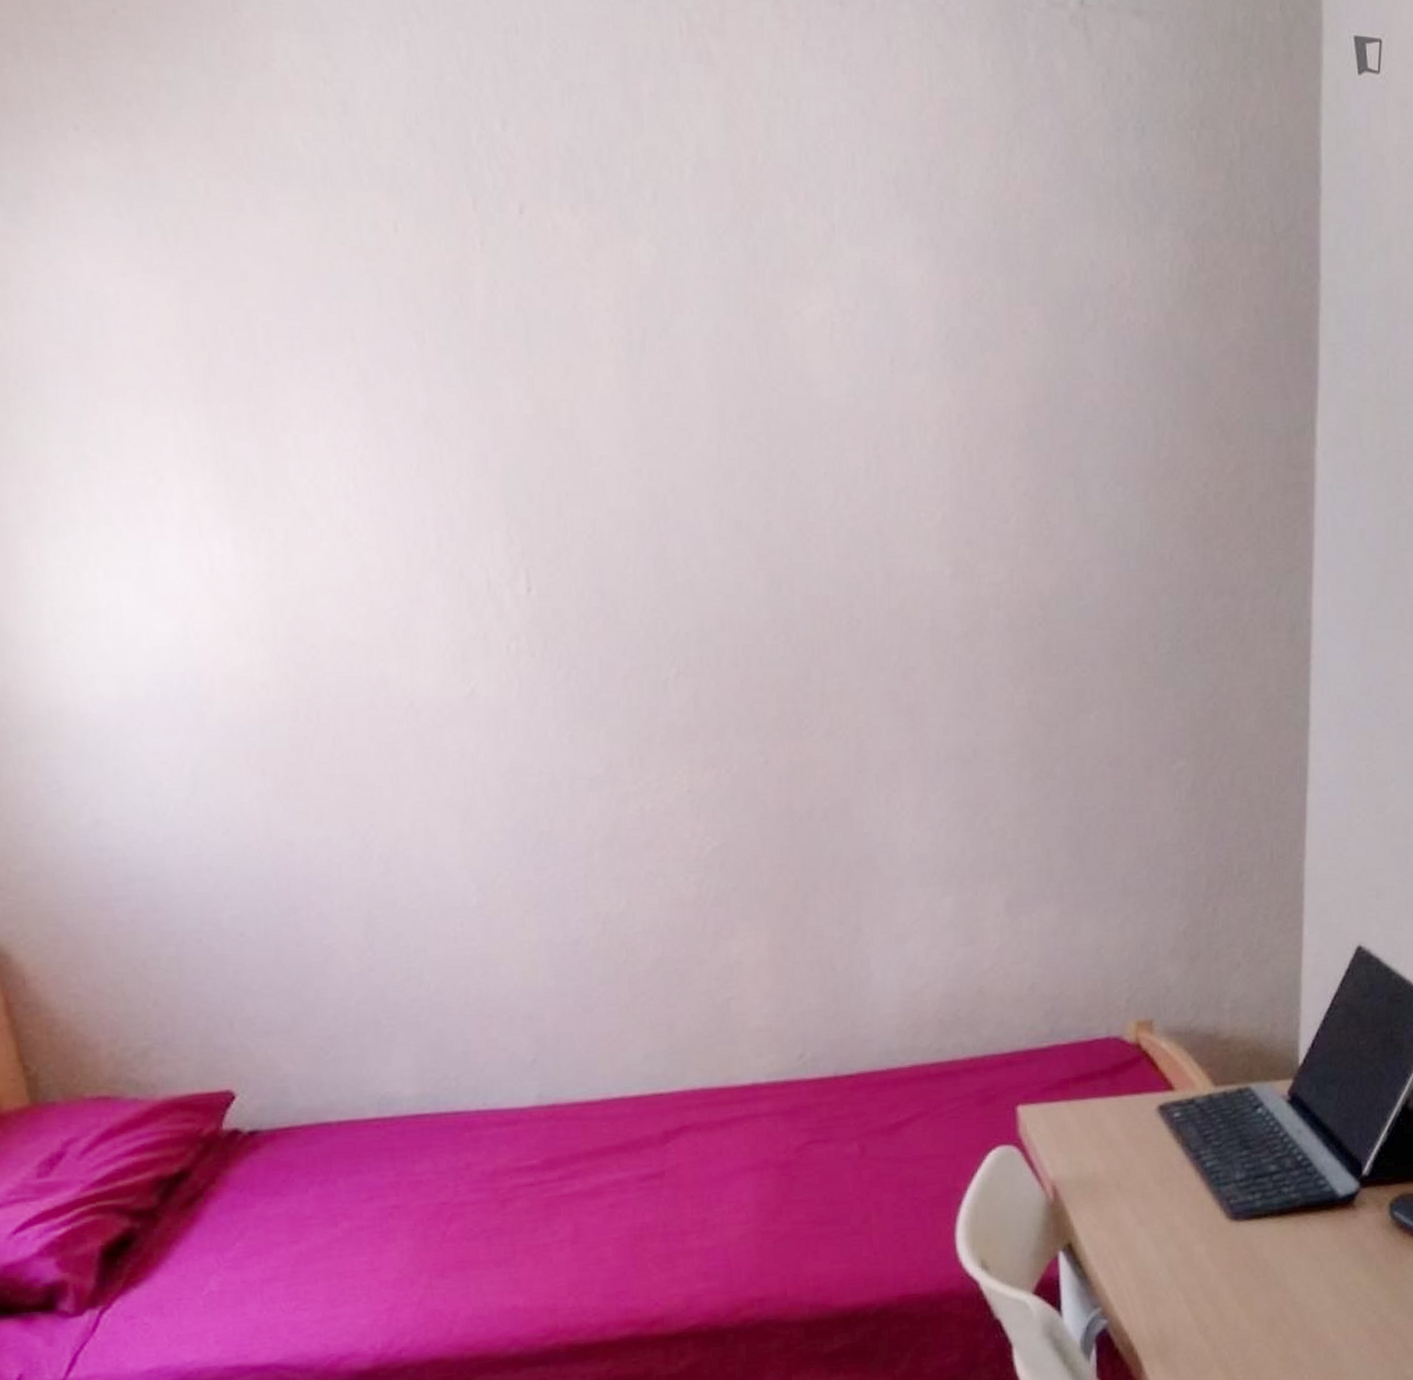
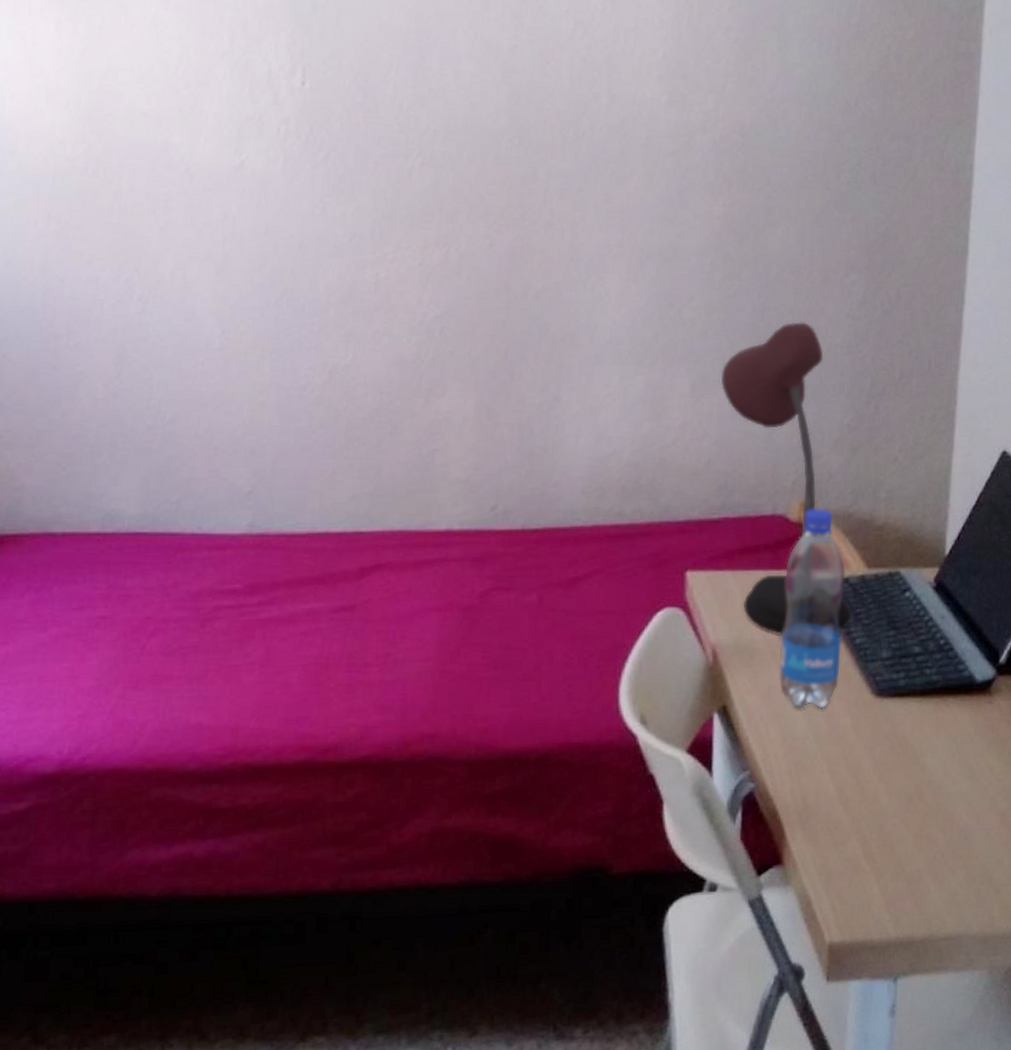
desk lamp: none [1038,819,1200,1164] -> present [720,321,851,634]
bottle: none [1124,1025,1191,1240] -> present [779,507,846,710]

